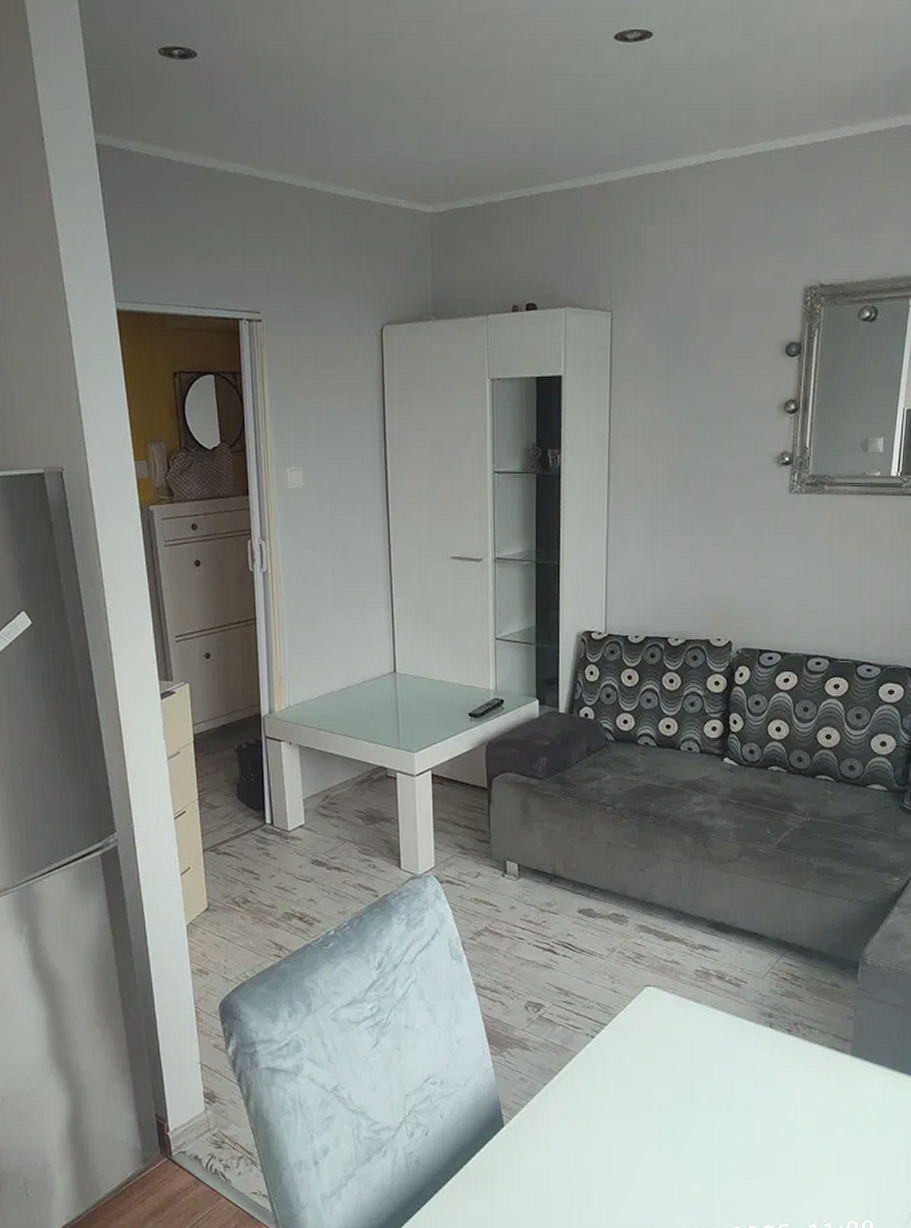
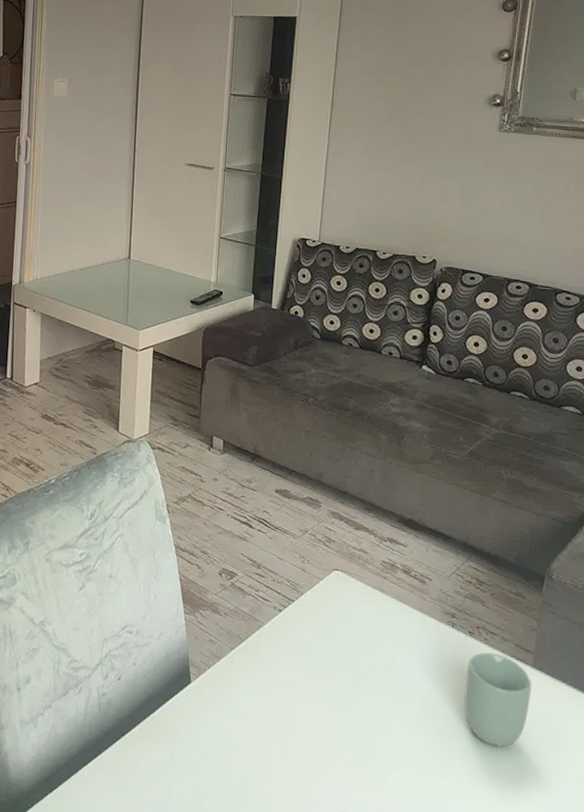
cup: none [786,1047,852,1140] -> present [463,652,532,747]

